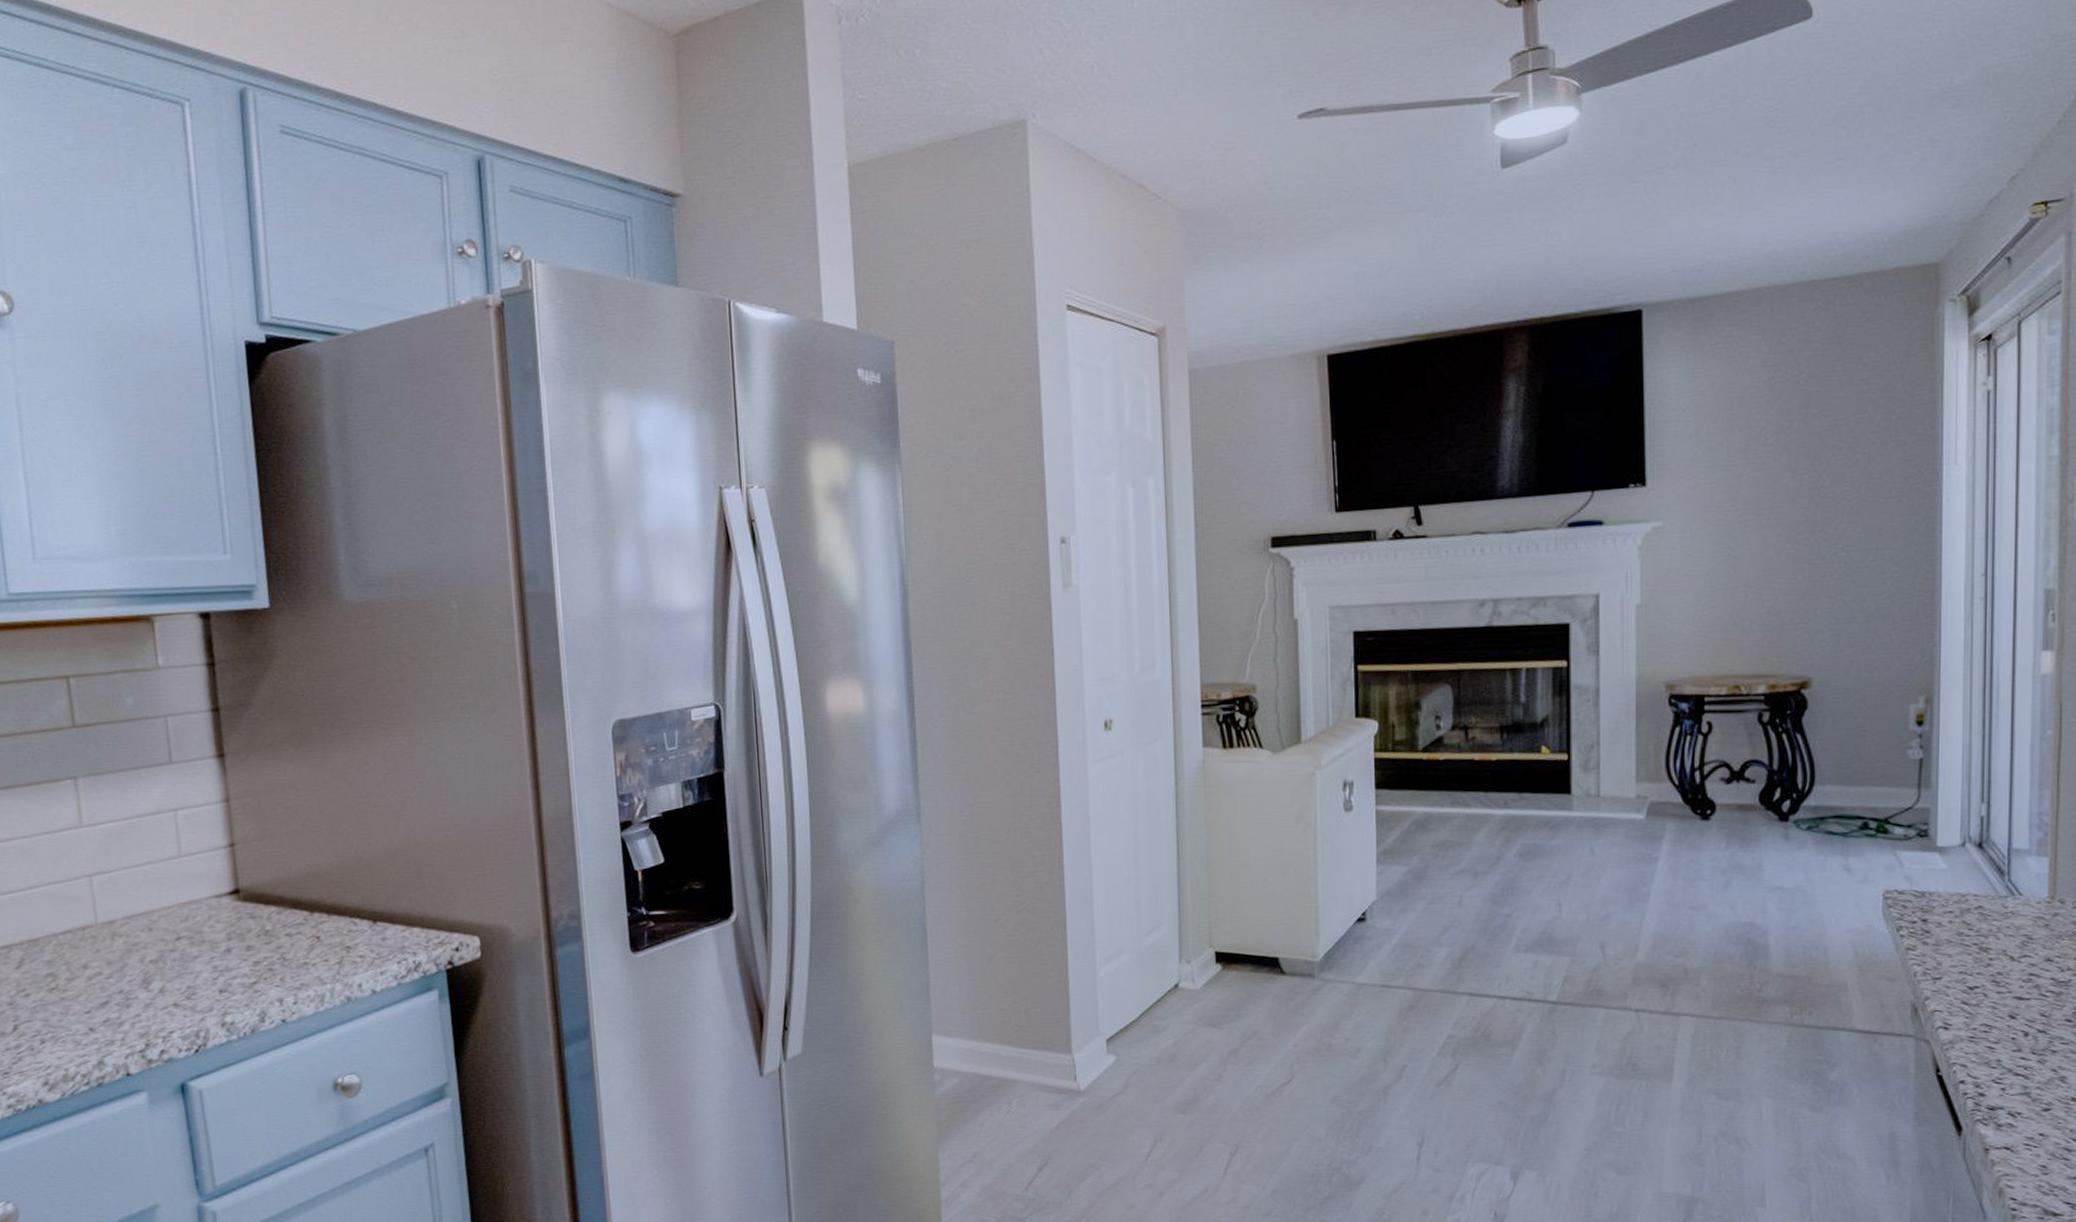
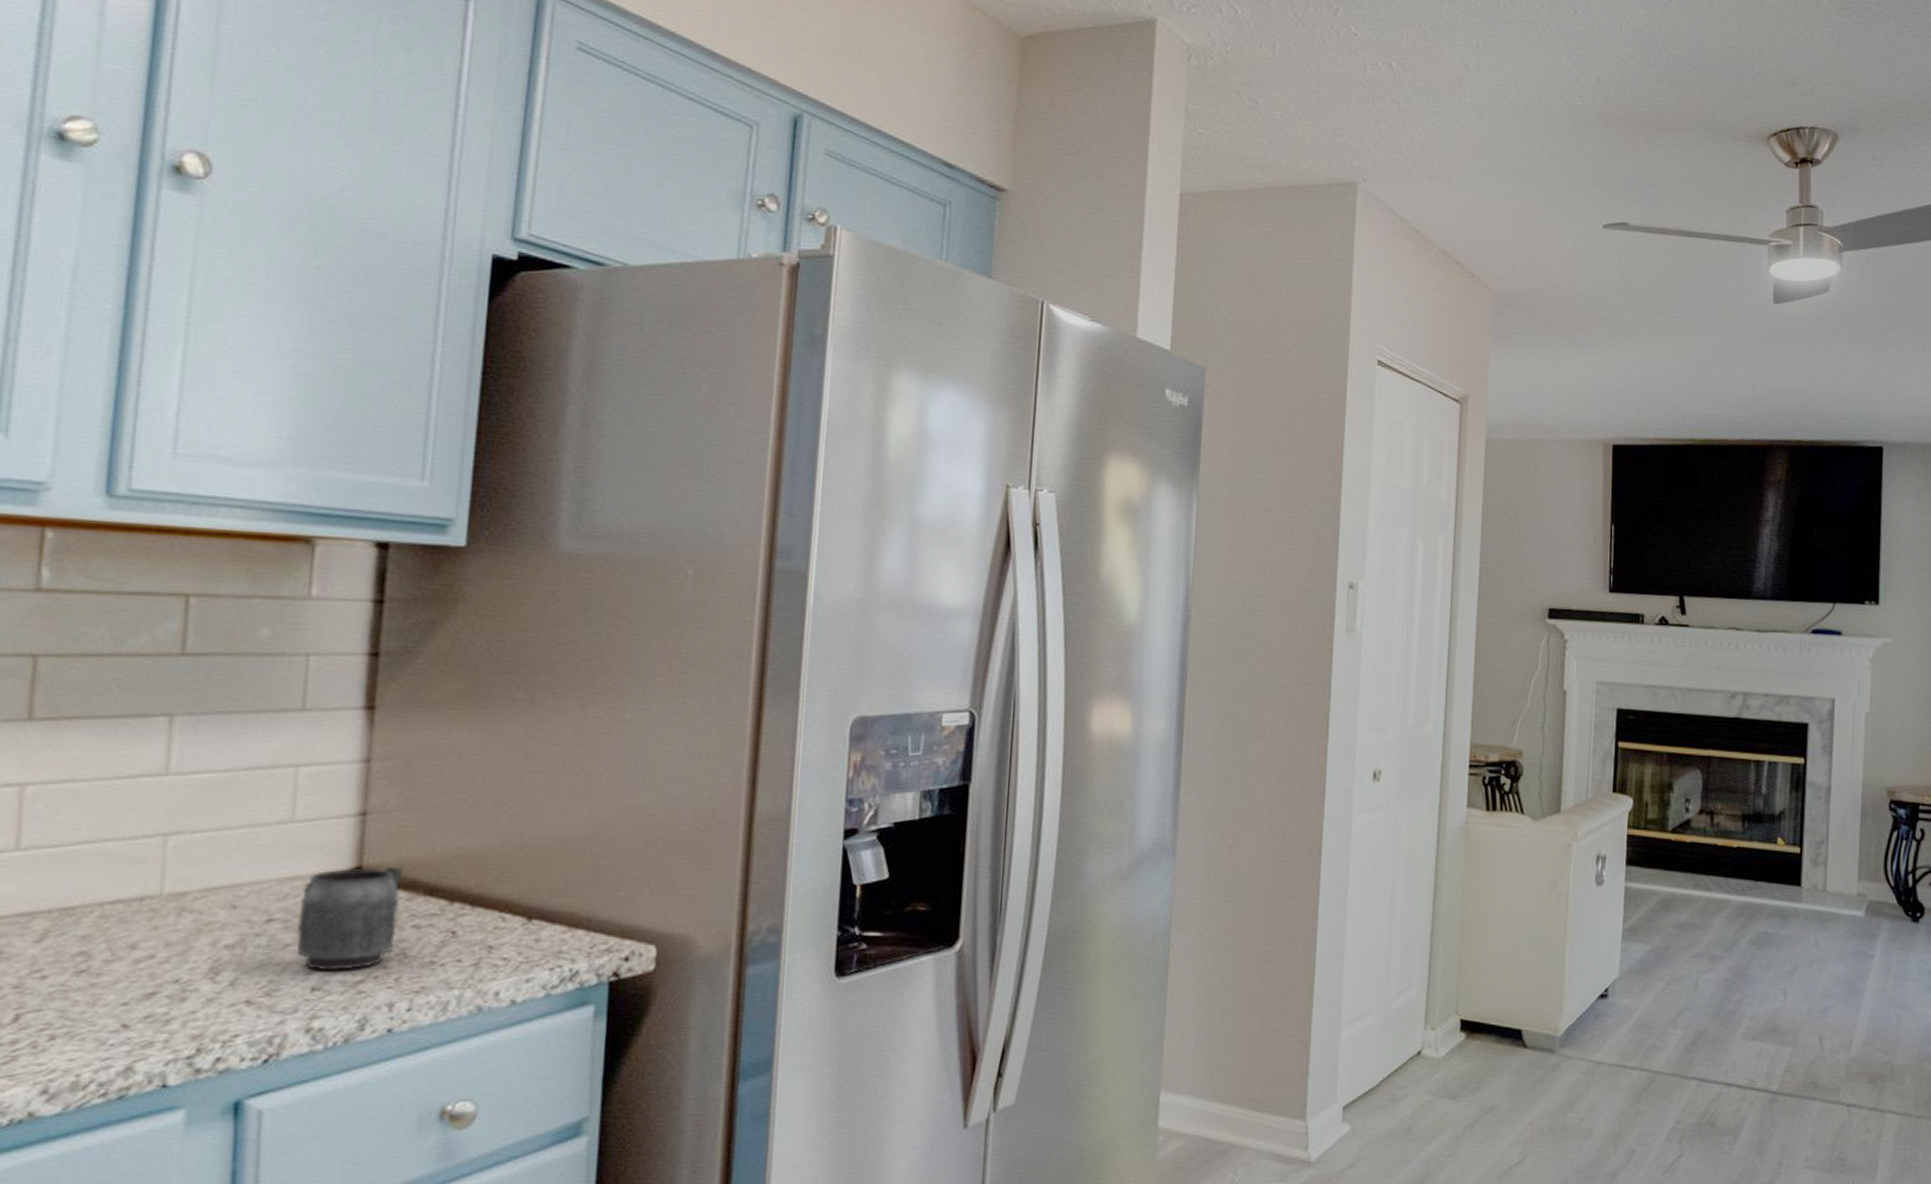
mug: none [198,886,274,976] -> present [296,866,404,971]

